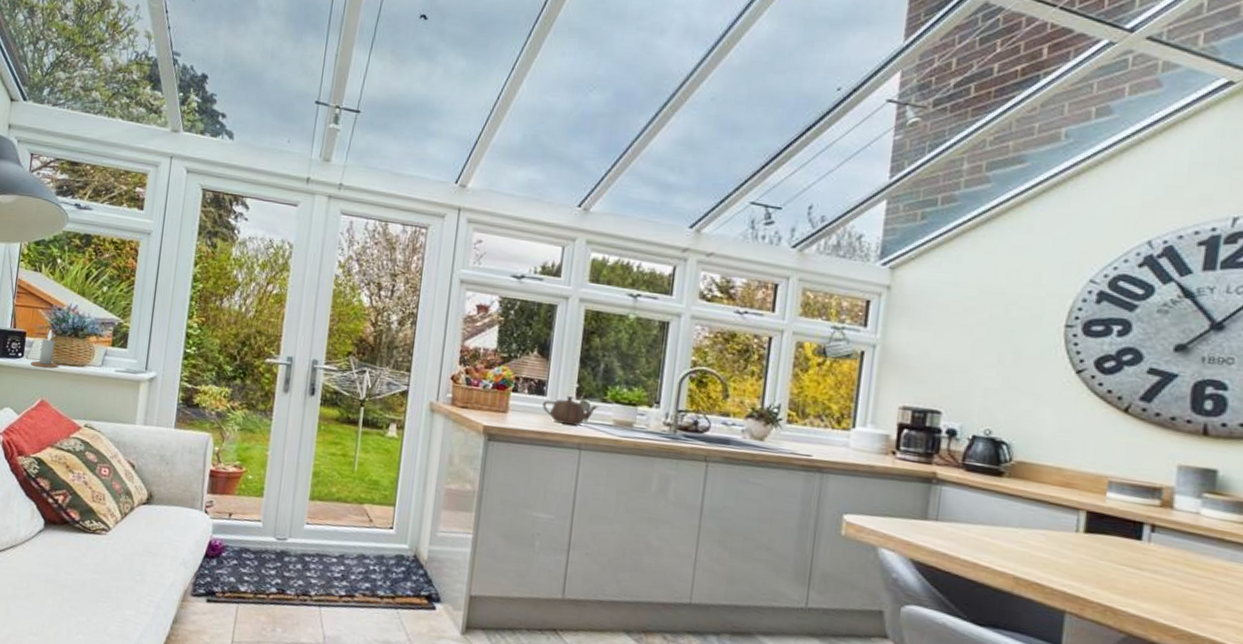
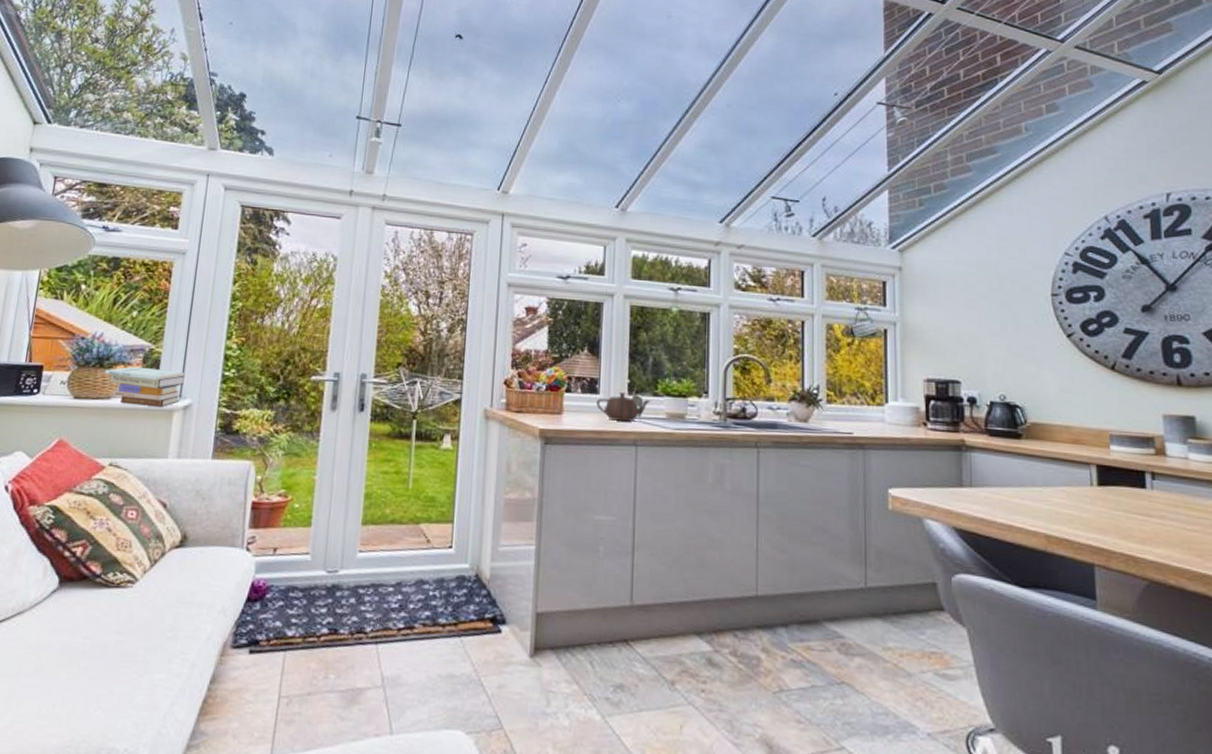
candle: present [30,329,60,368] -> none [47,361,82,404]
books: none [80,338,150,377] -> present [105,366,185,407]

